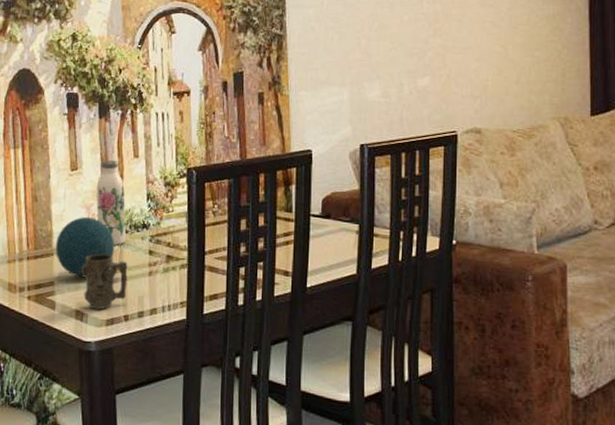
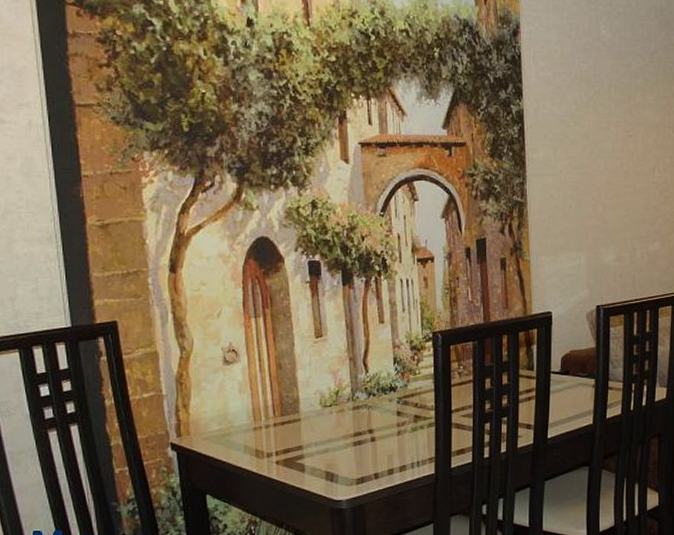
decorative orb: present [56,217,115,278] -> none [303,383,363,441]
mug: present [81,253,128,309] -> none [329,416,377,469]
water bottle: present [96,161,127,245] -> none [342,327,374,408]

